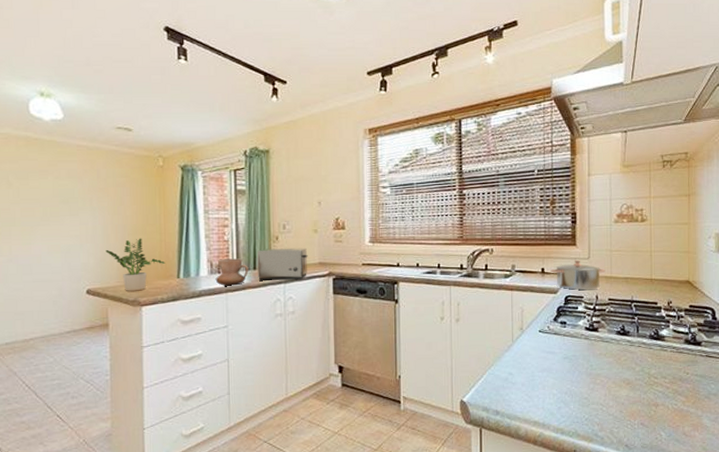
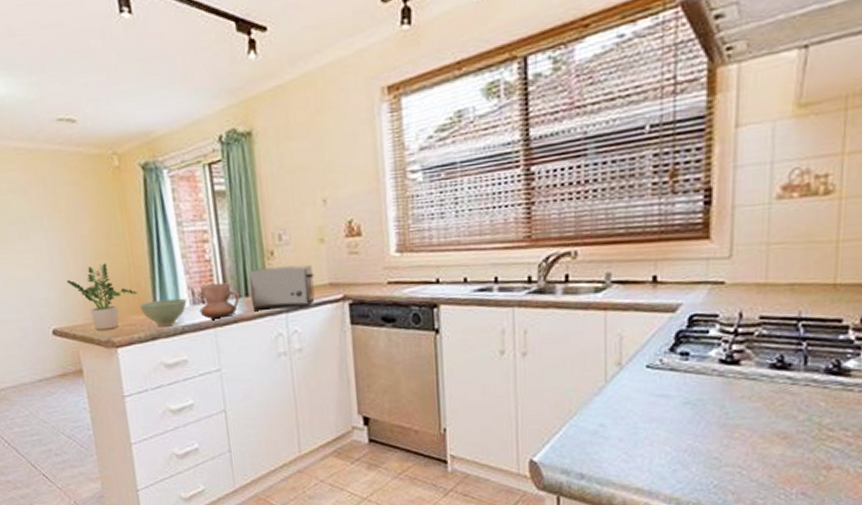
bowl: none [166,268,206,291] -> present [139,298,187,327]
cooking pot: present [550,260,606,290] -> none [667,261,757,305]

